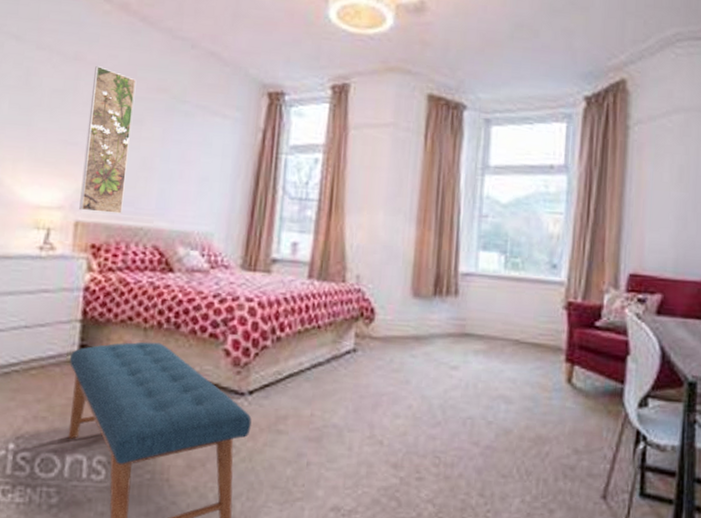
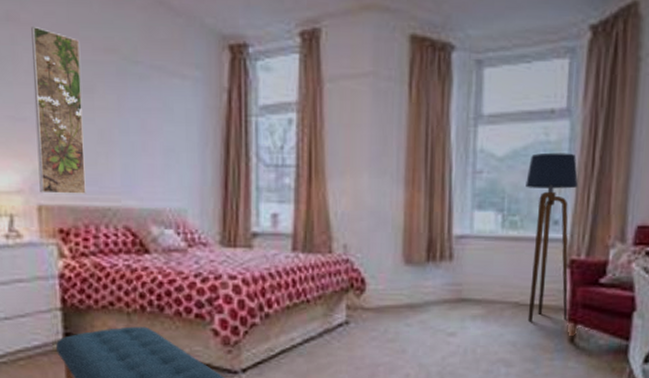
floor lamp: none [527,202,575,361] -> present [526,152,578,322]

